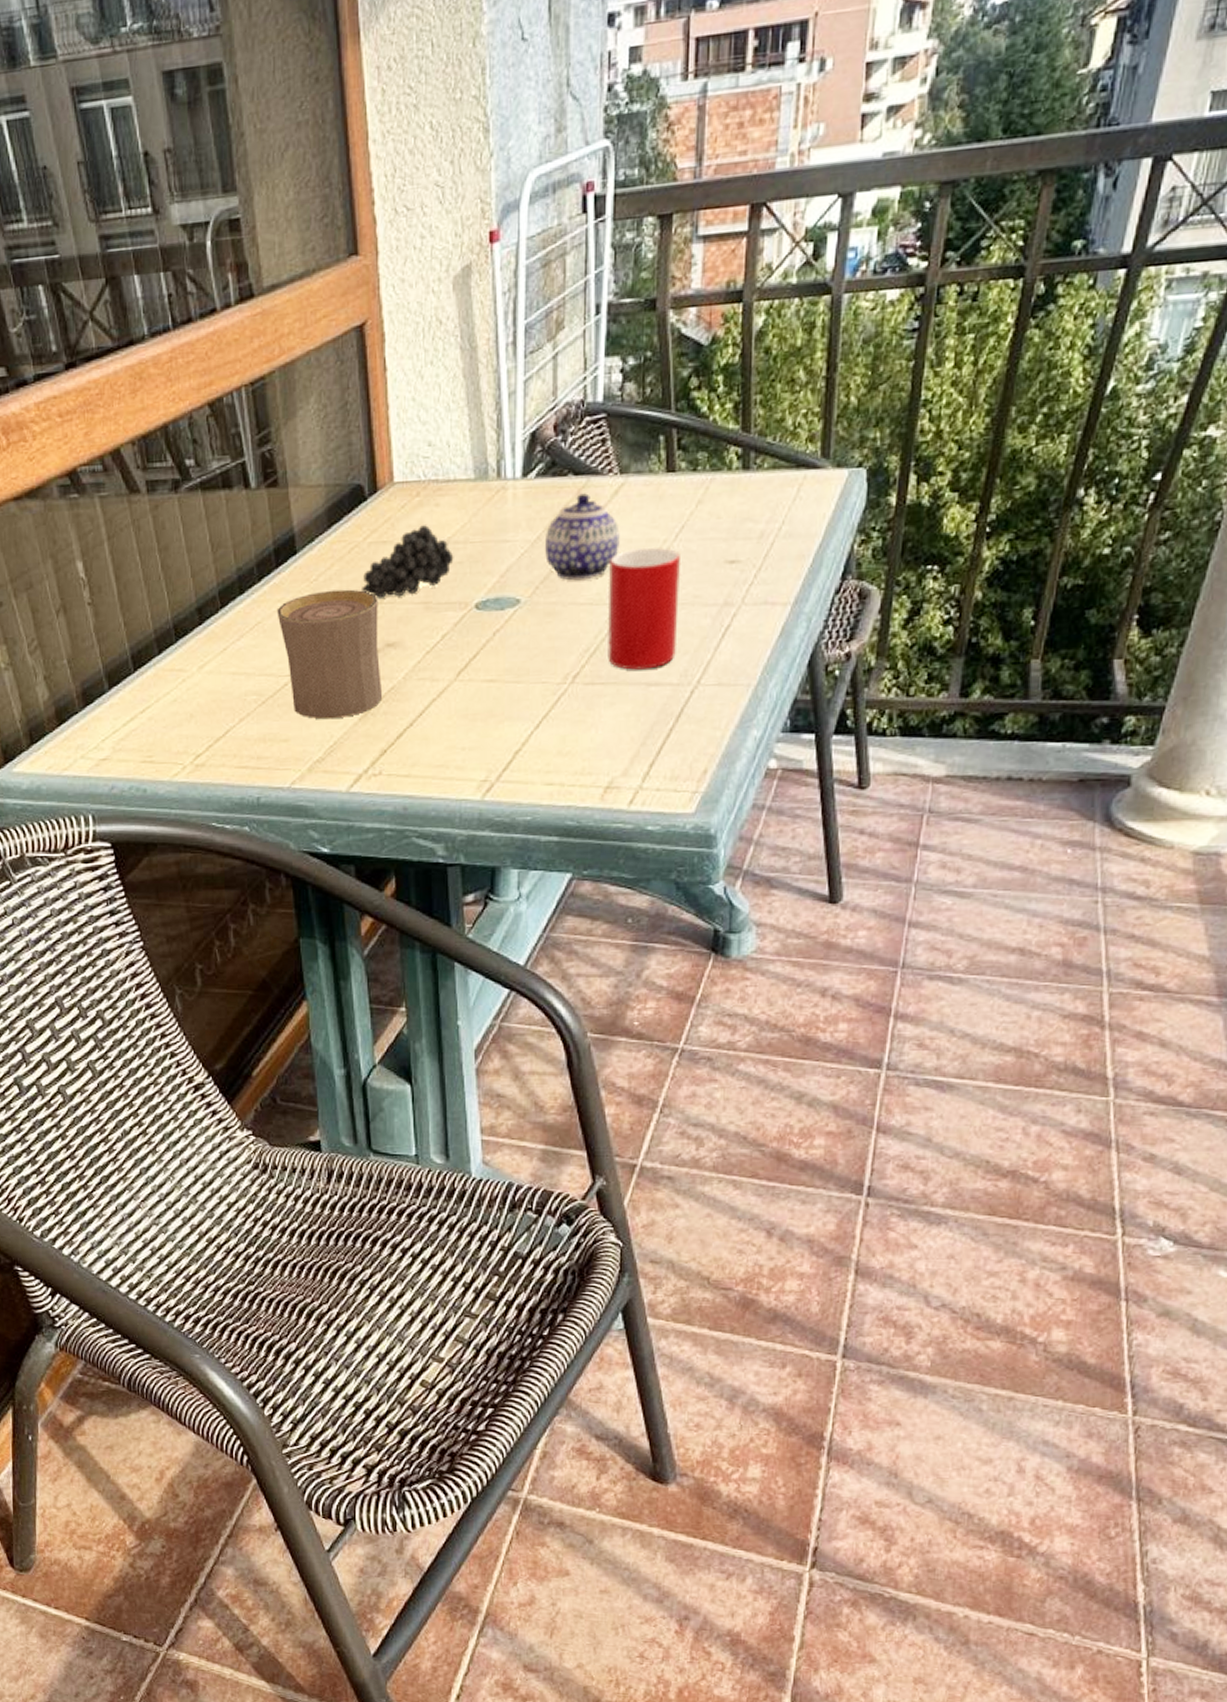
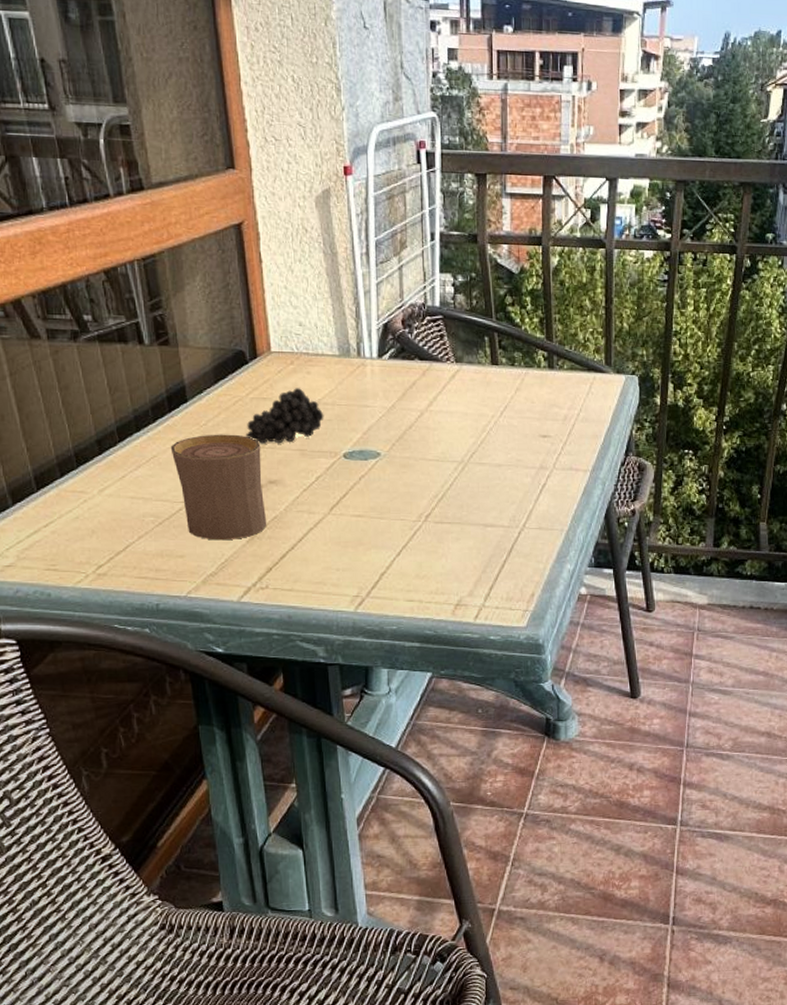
teapot: present [545,493,620,581] -> none [399,375,458,442]
cup: present [607,547,681,670] -> none [450,420,507,514]

